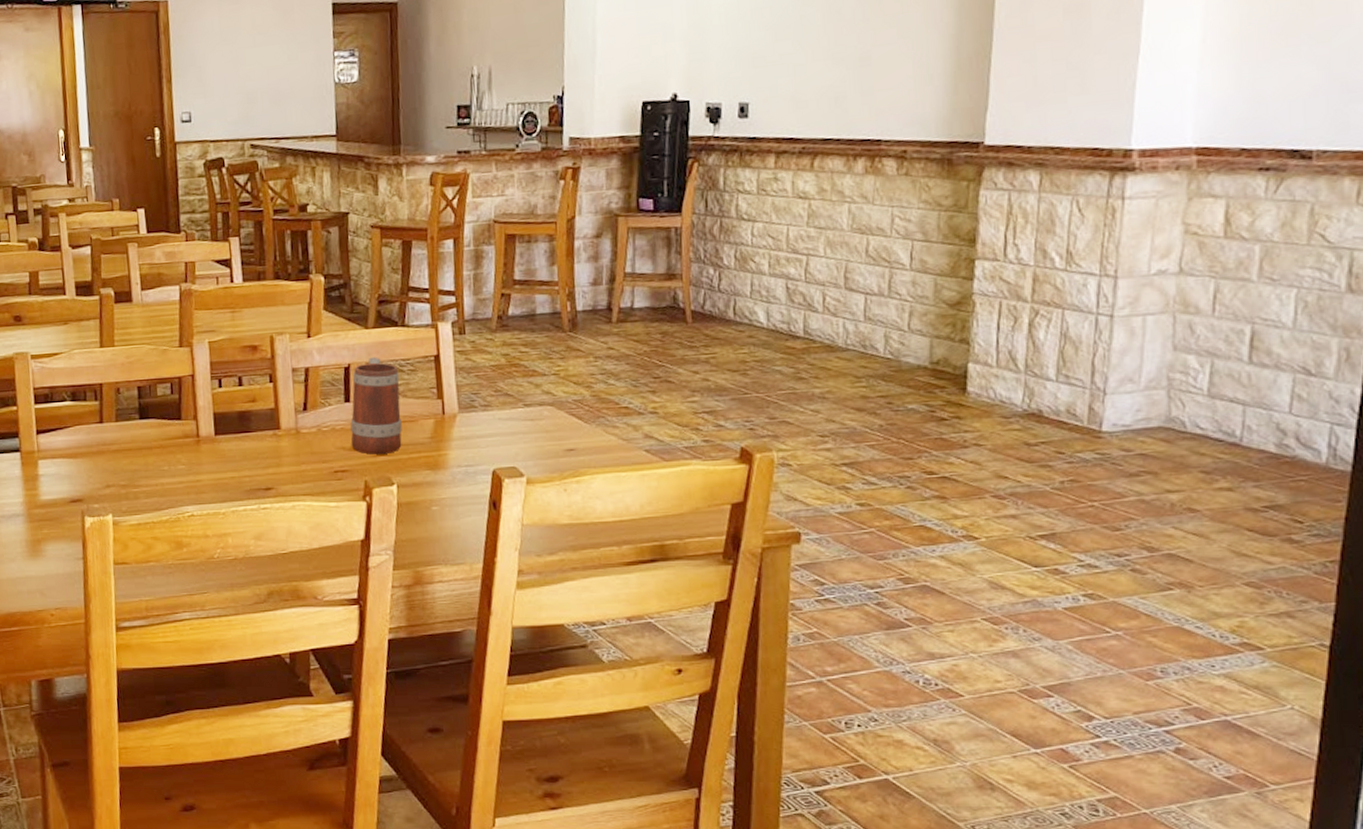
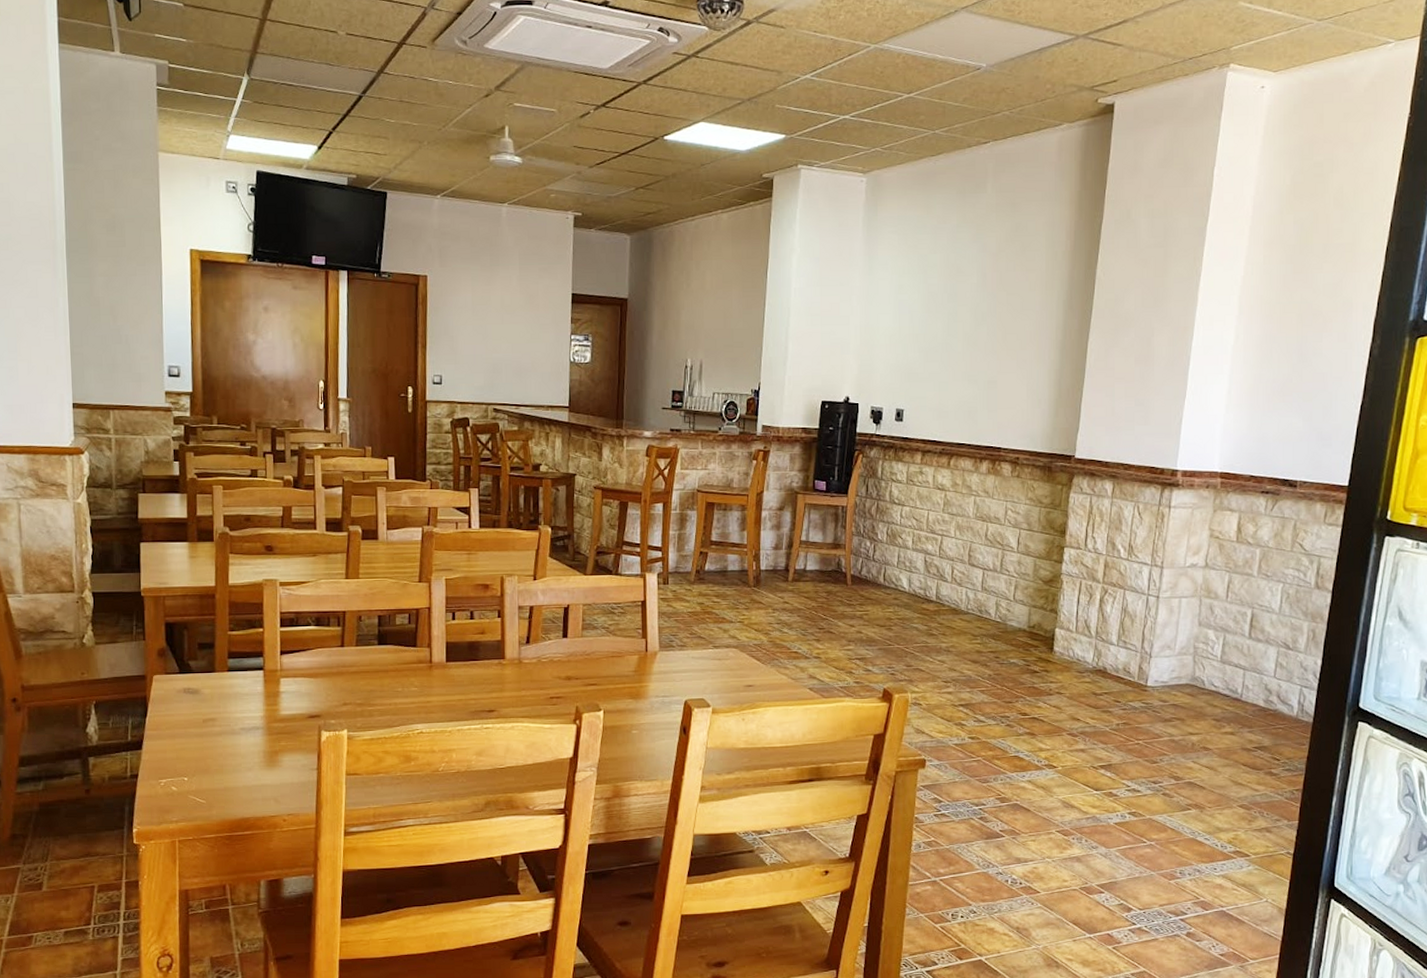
beer mug: present [350,356,402,454] -> none [566,599,611,684]

